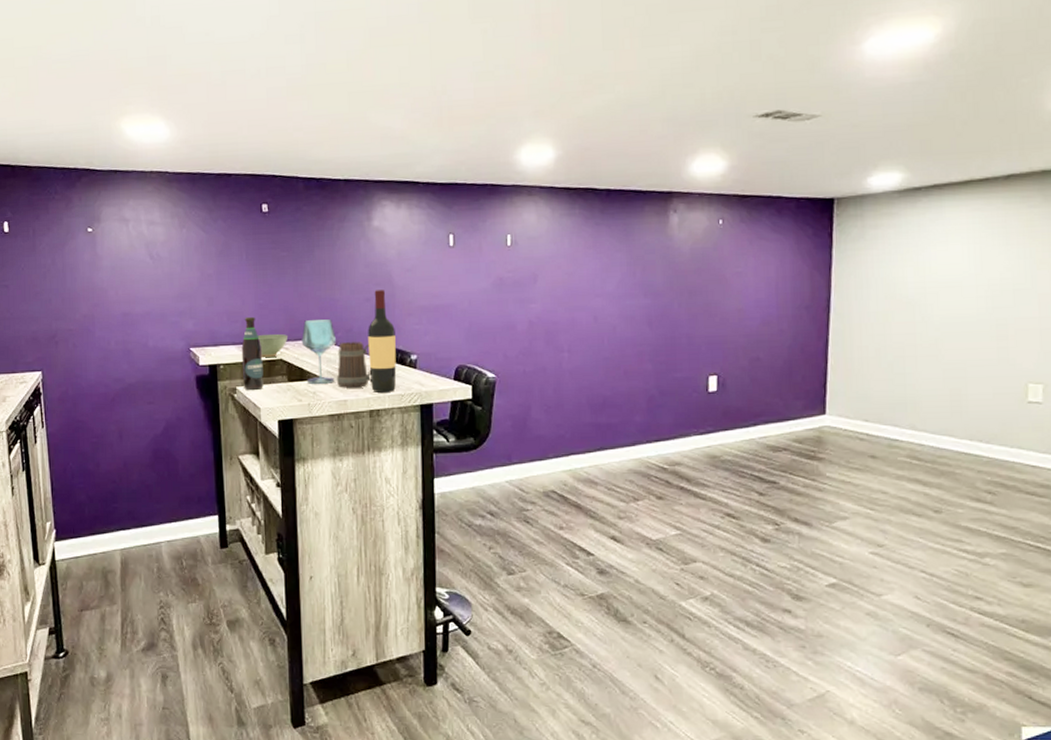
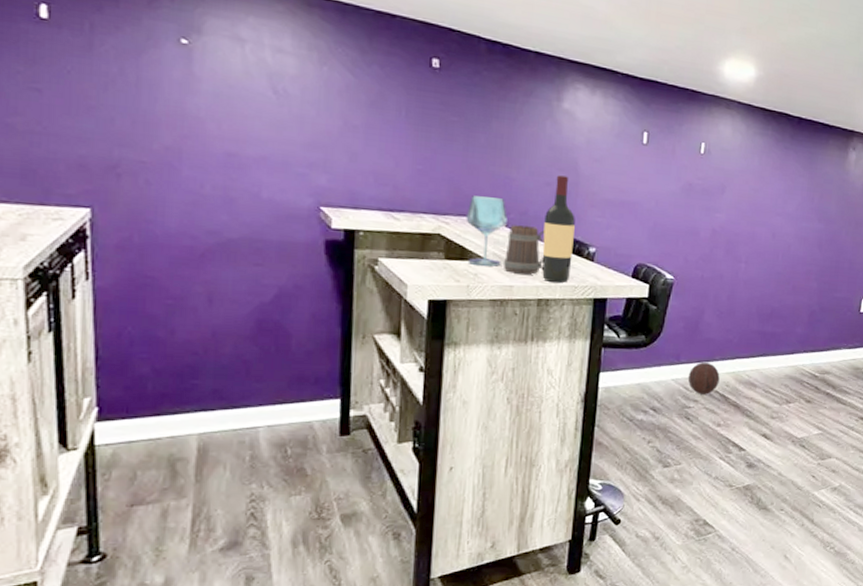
bottle: present [241,316,264,391] -> none [388,181,417,265]
bowl: present [257,334,289,357] -> none [411,204,451,230]
basketball: none [522,460,556,496] -> present [687,362,720,395]

